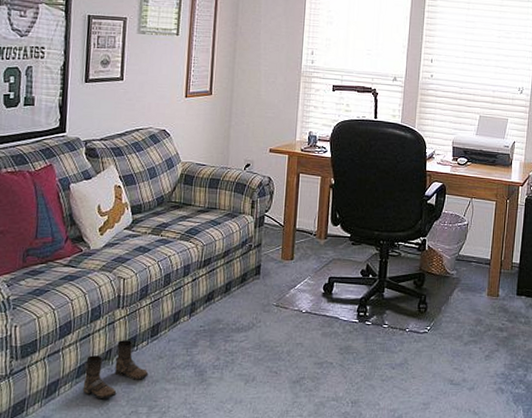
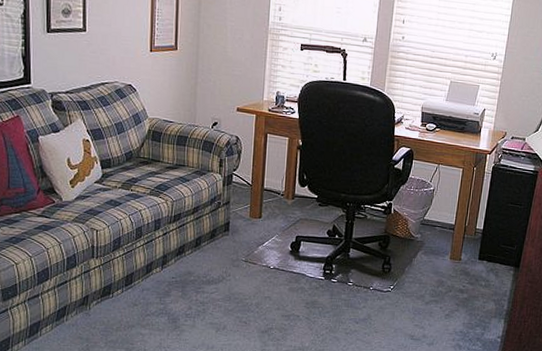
boots: present [82,340,149,400] -> none [63,287,125,341]

